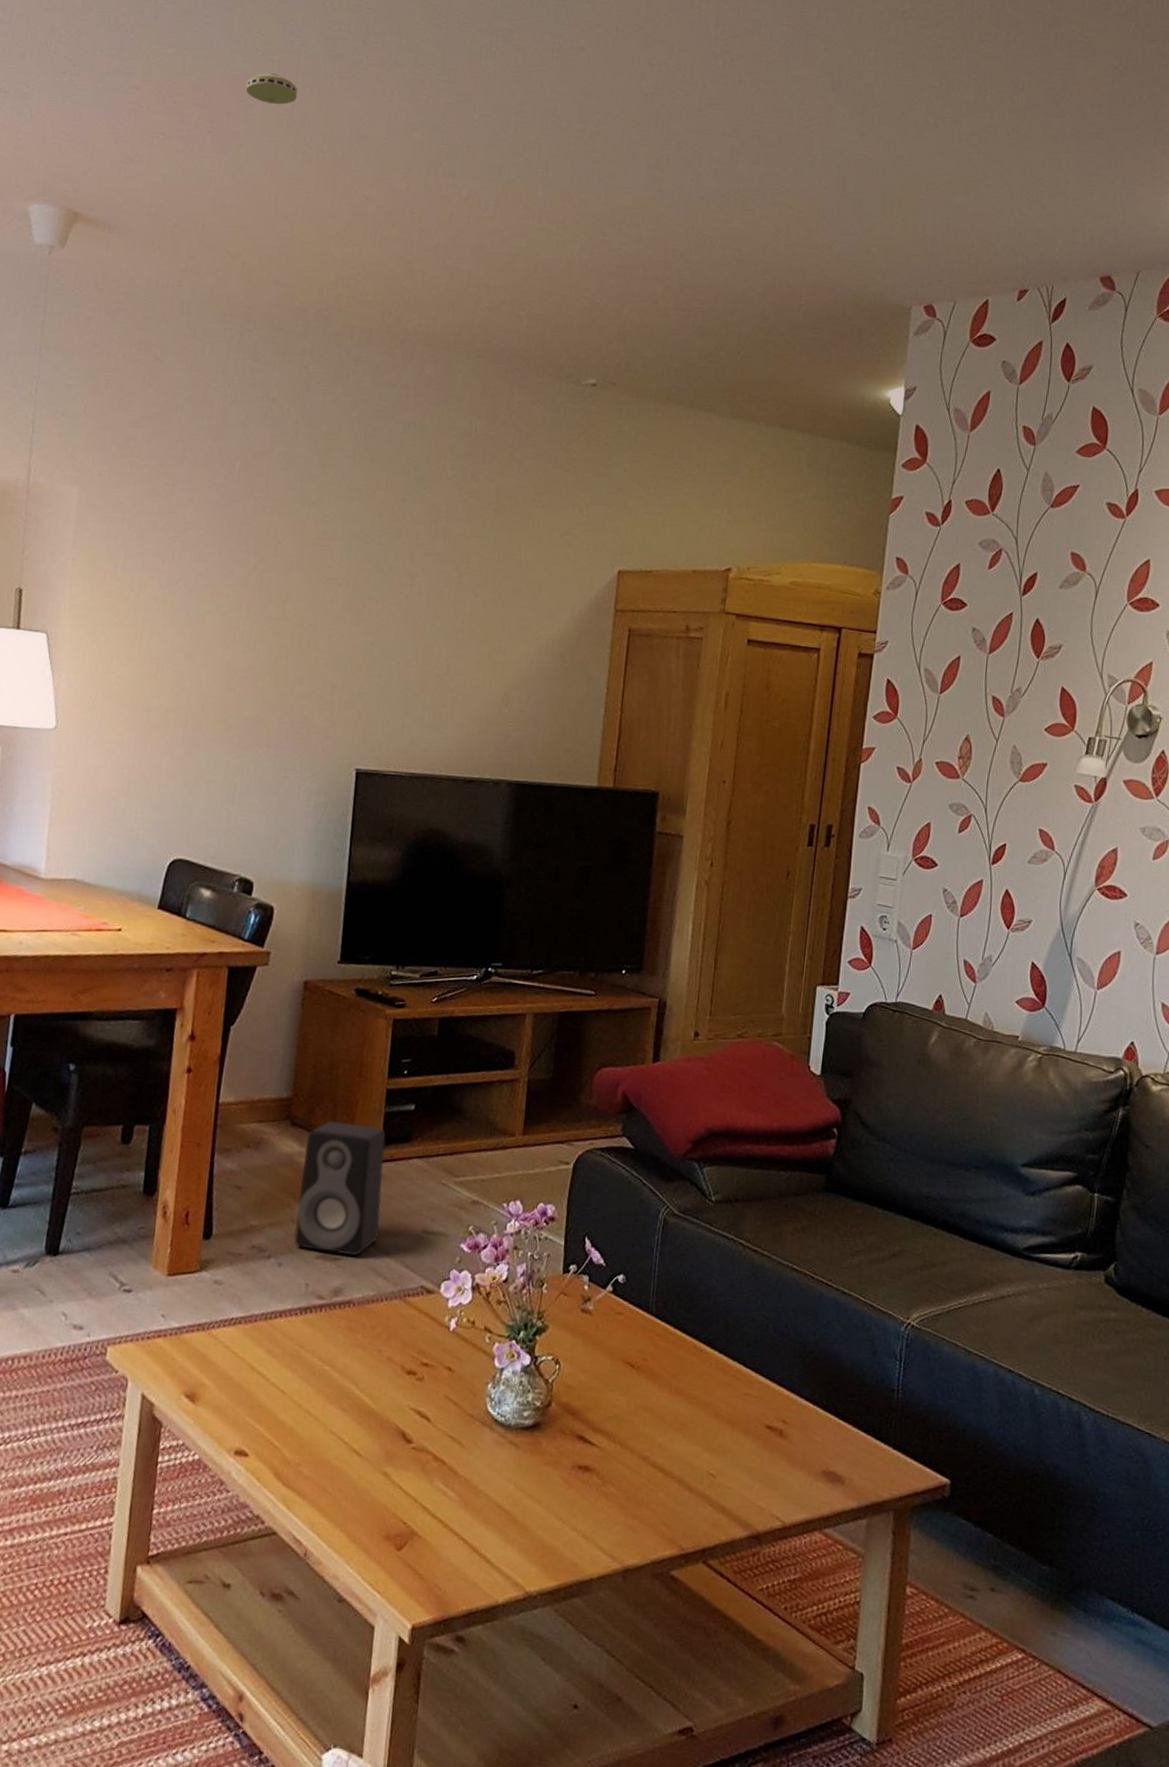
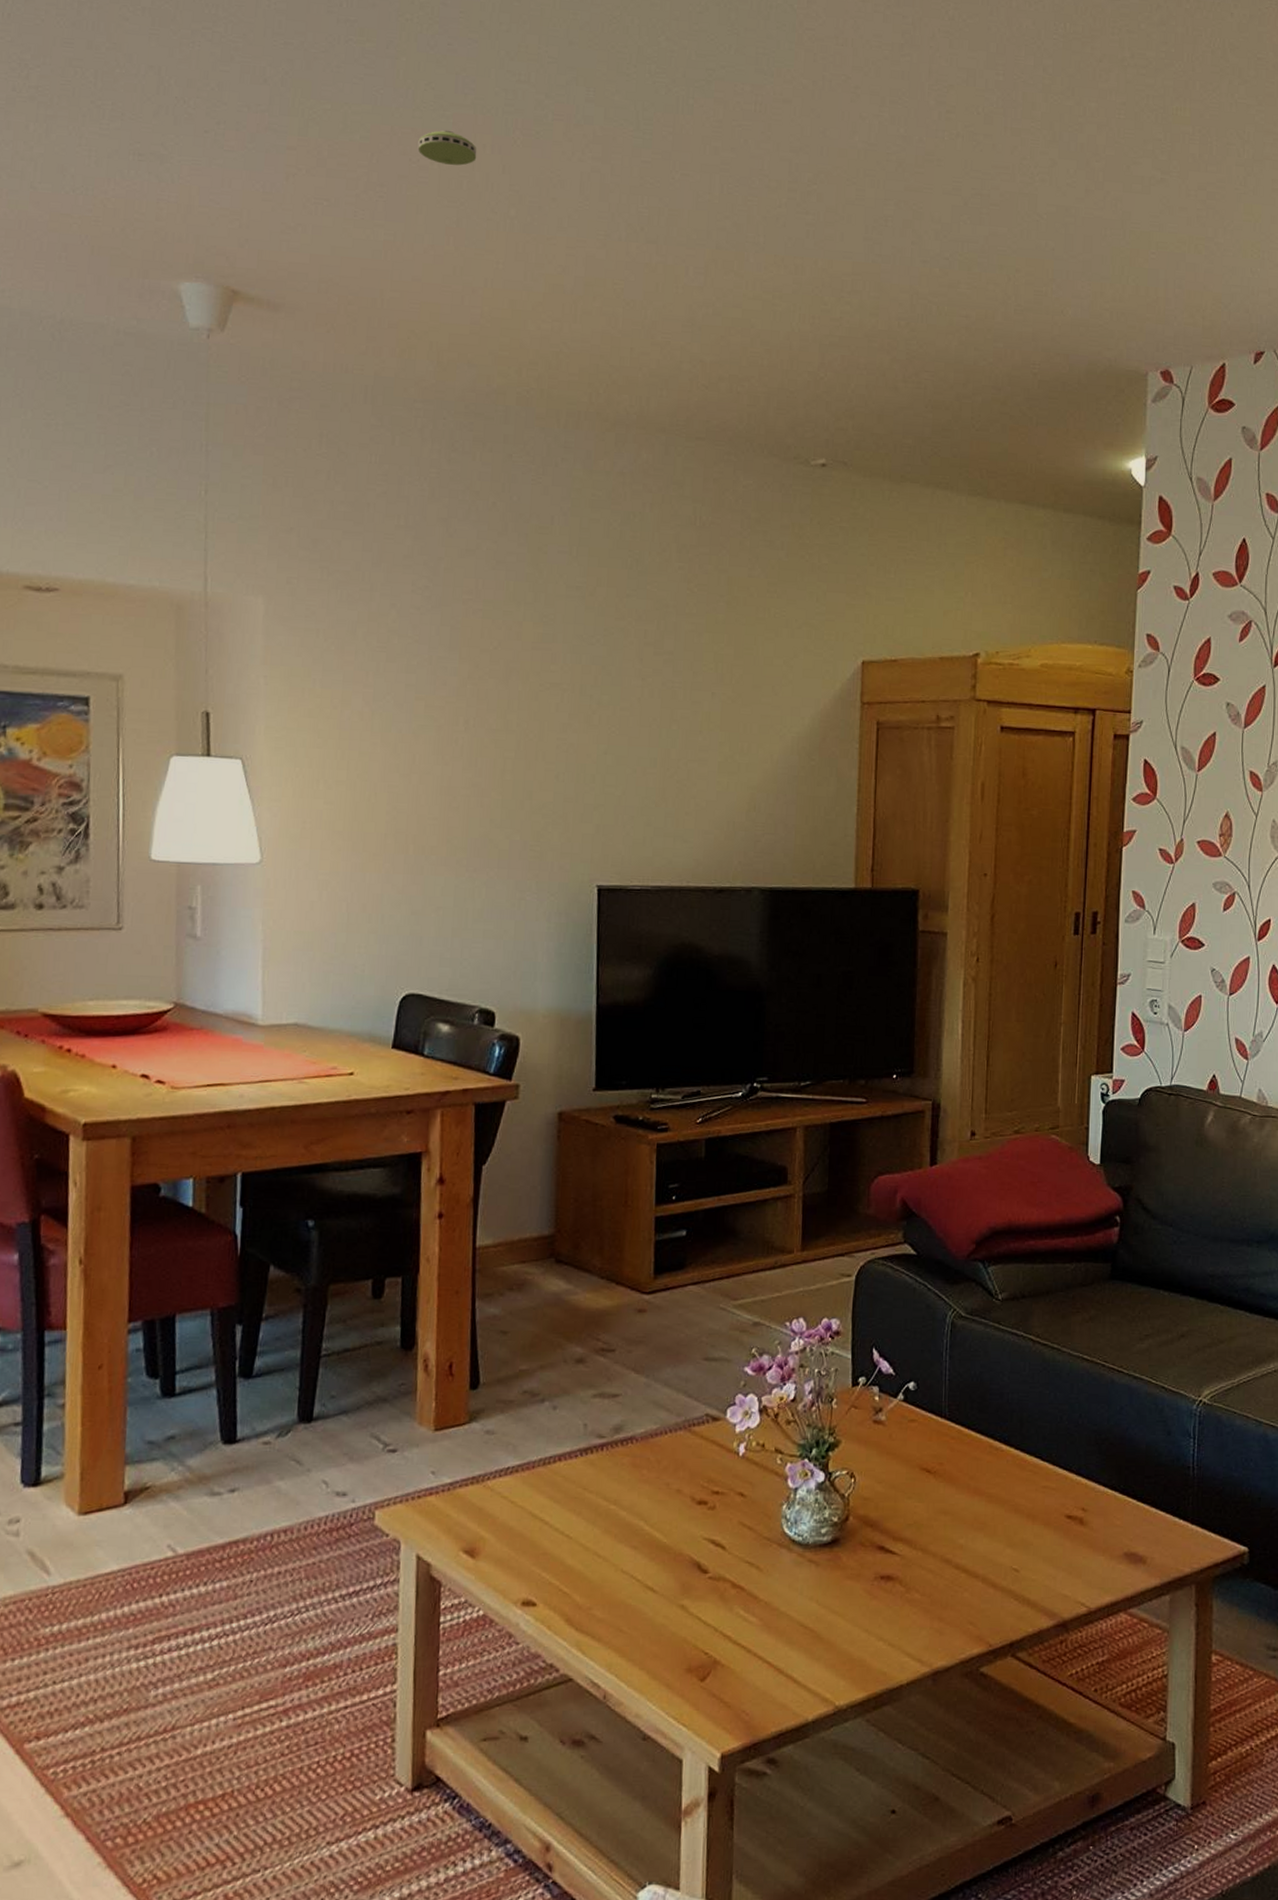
speaker: present [294,1121,386,1256] -> none [568,1255,659,1391]

